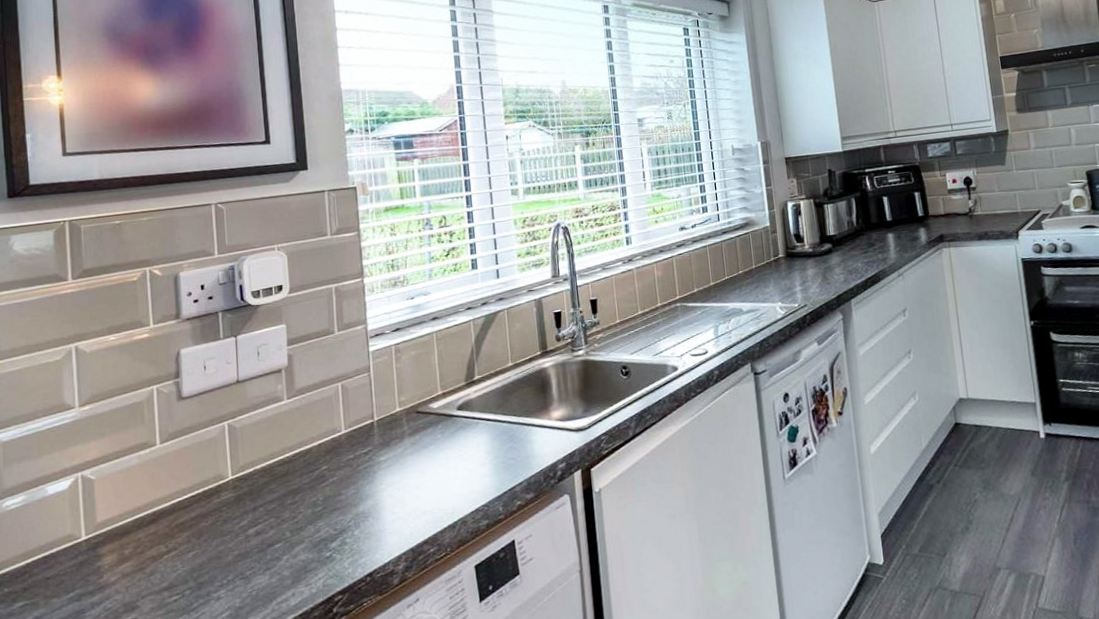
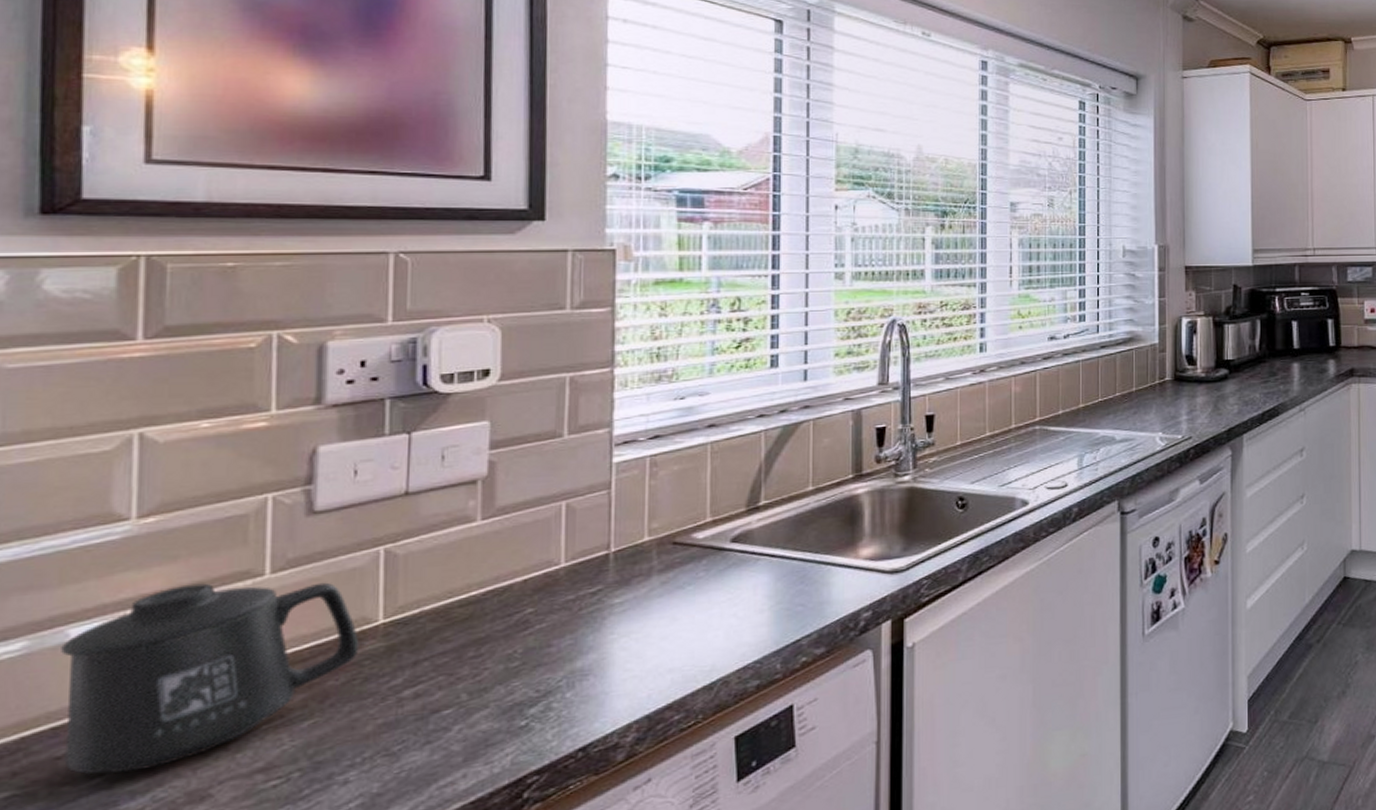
mug: none [44,449,219,590] -> present [61,582,360,774]

